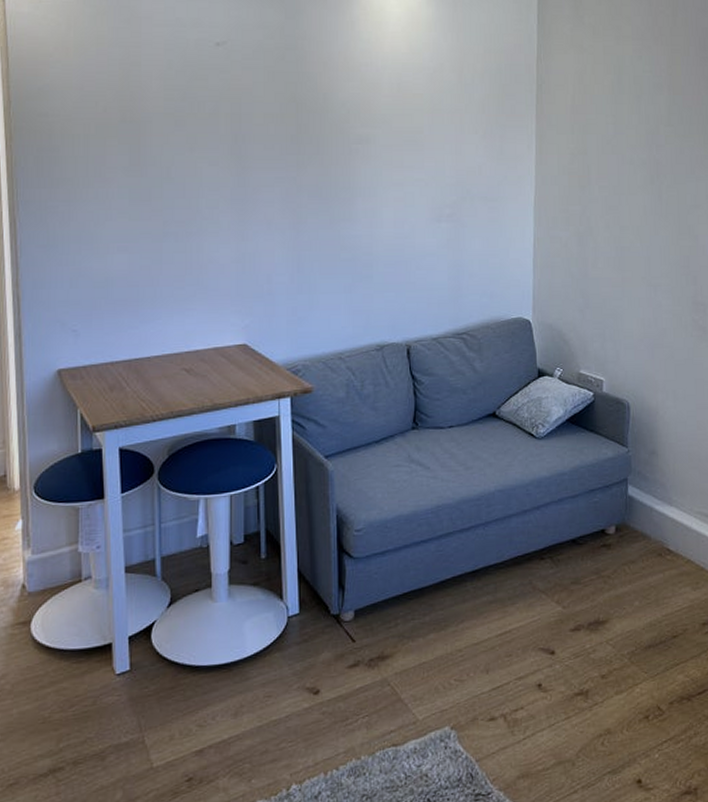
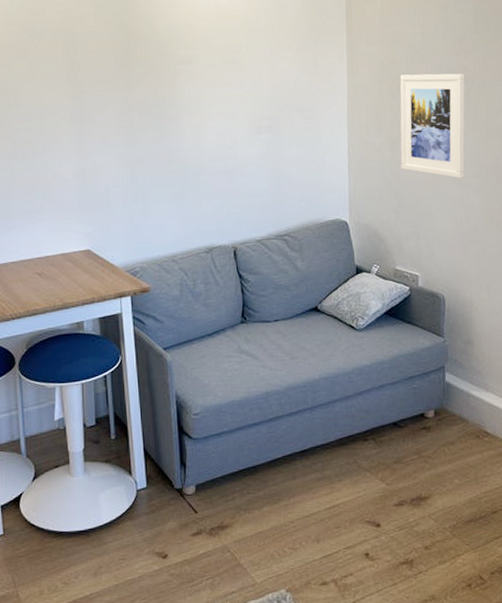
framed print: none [588,166,657,278] -> present [400,73,465,178]

